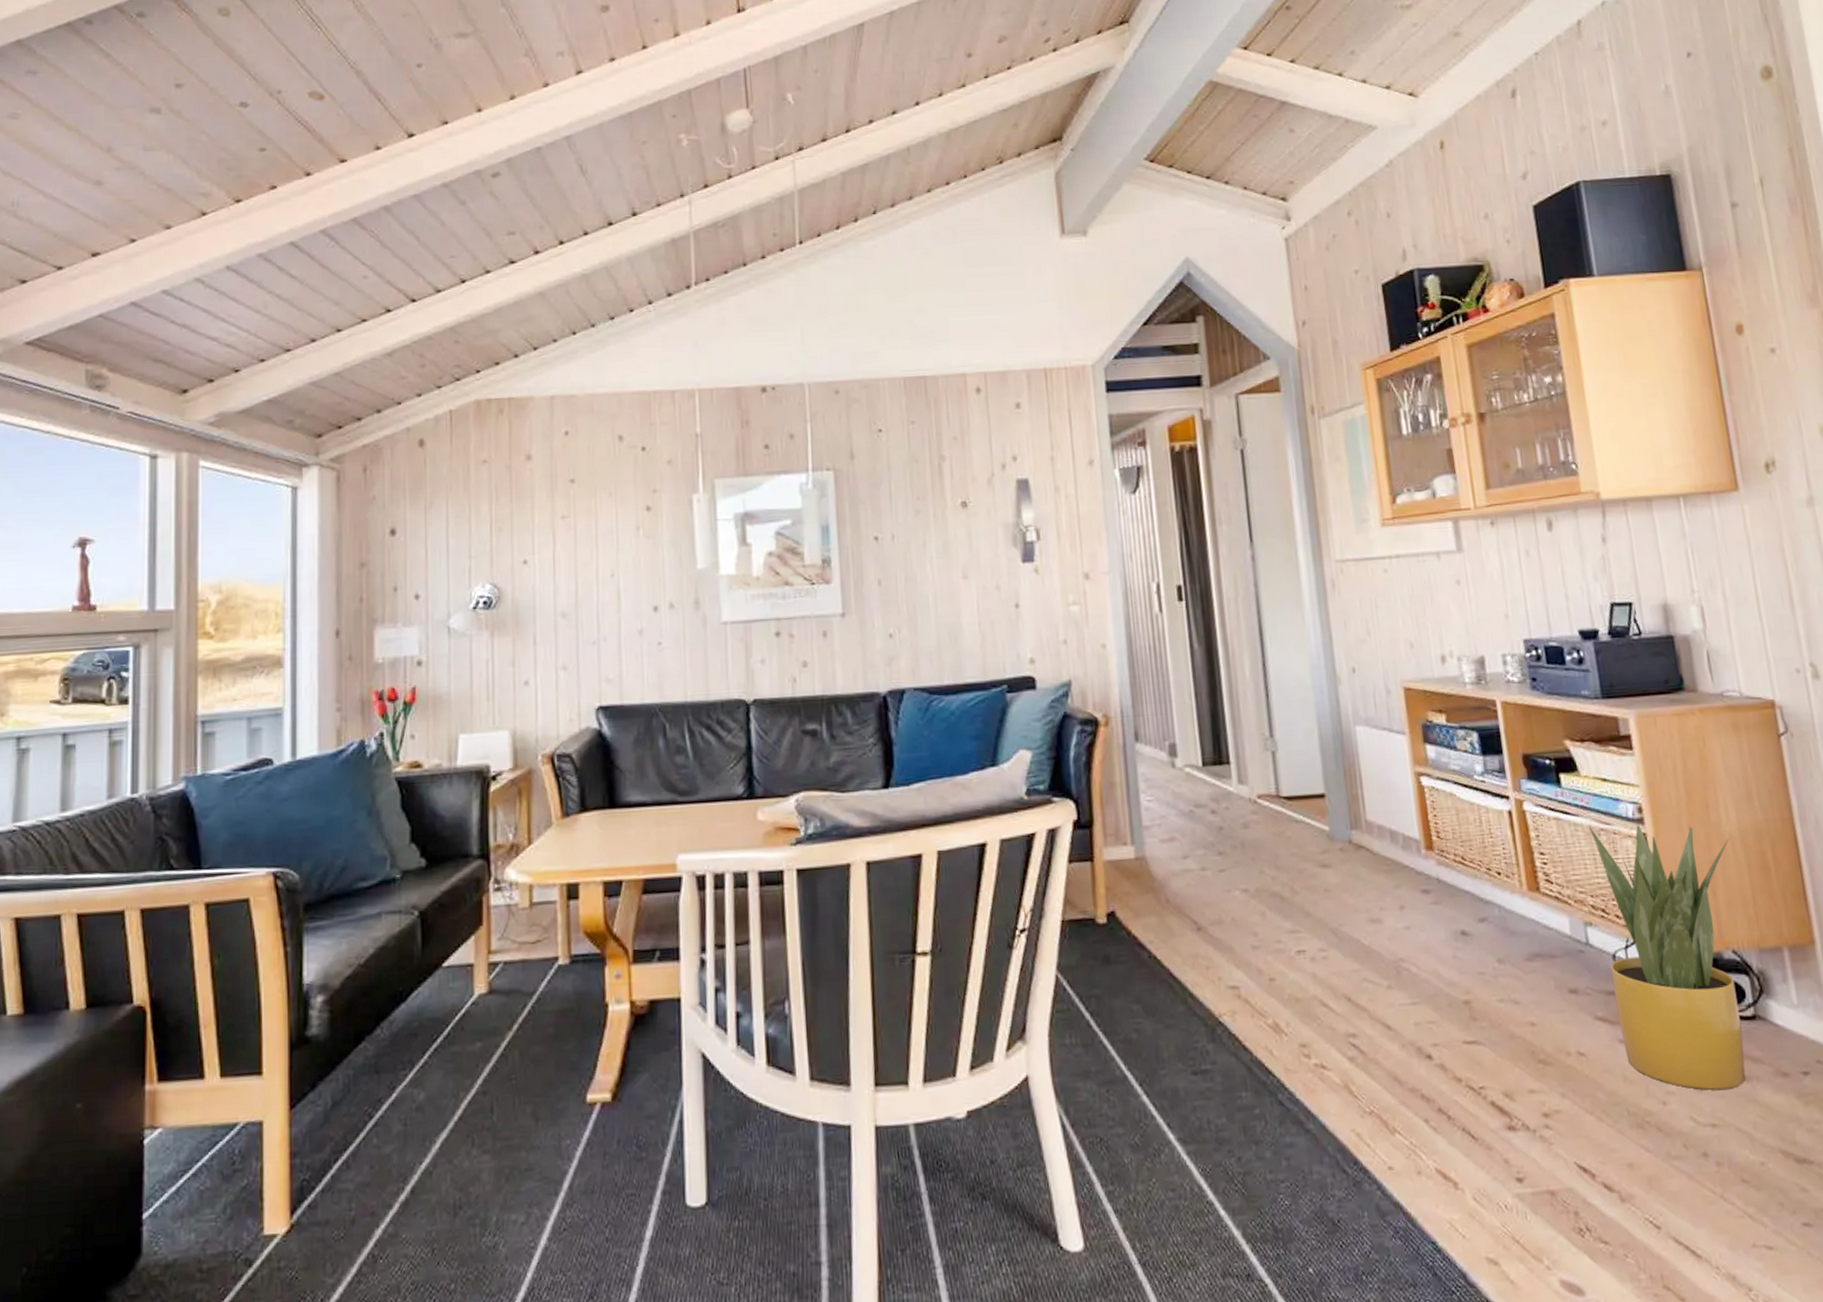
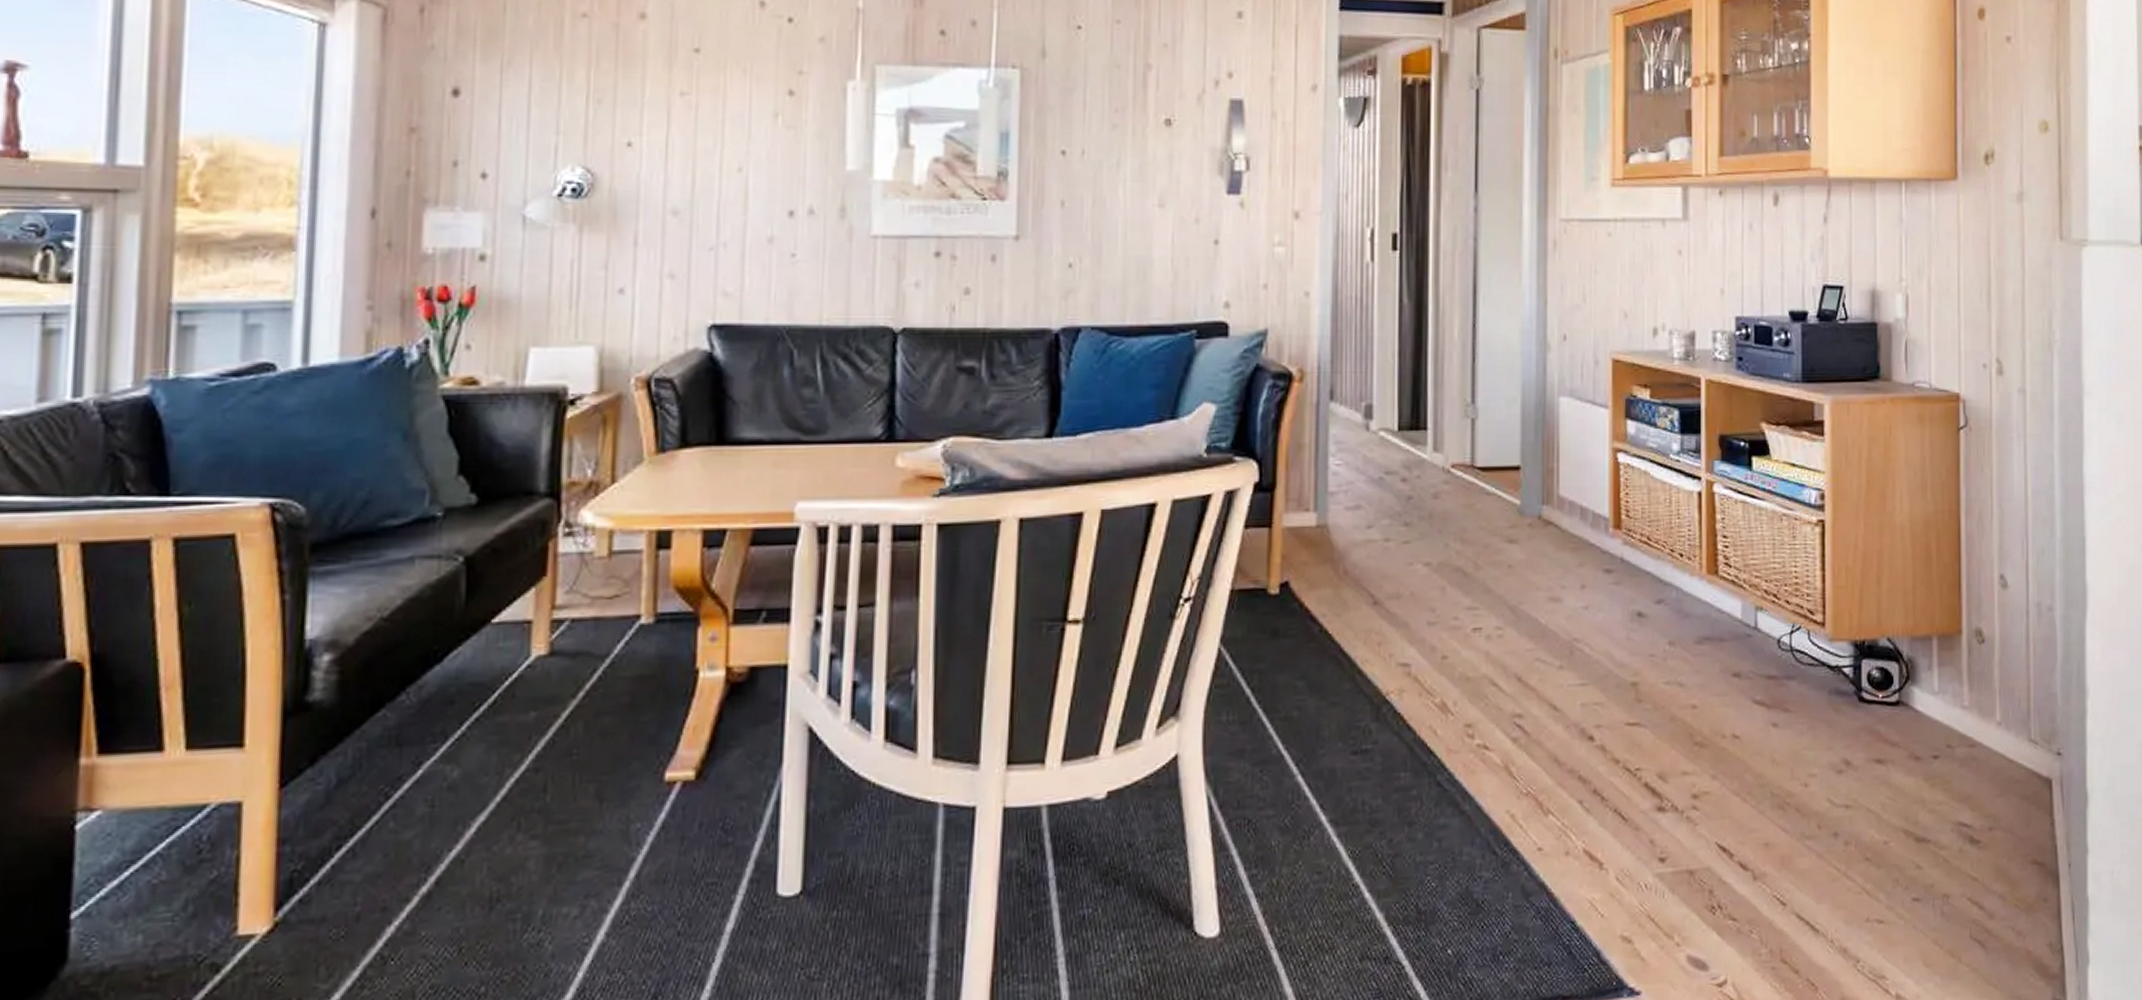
planter: present [1589,825,1746,1090] -> none [1773,511,1900,773]

